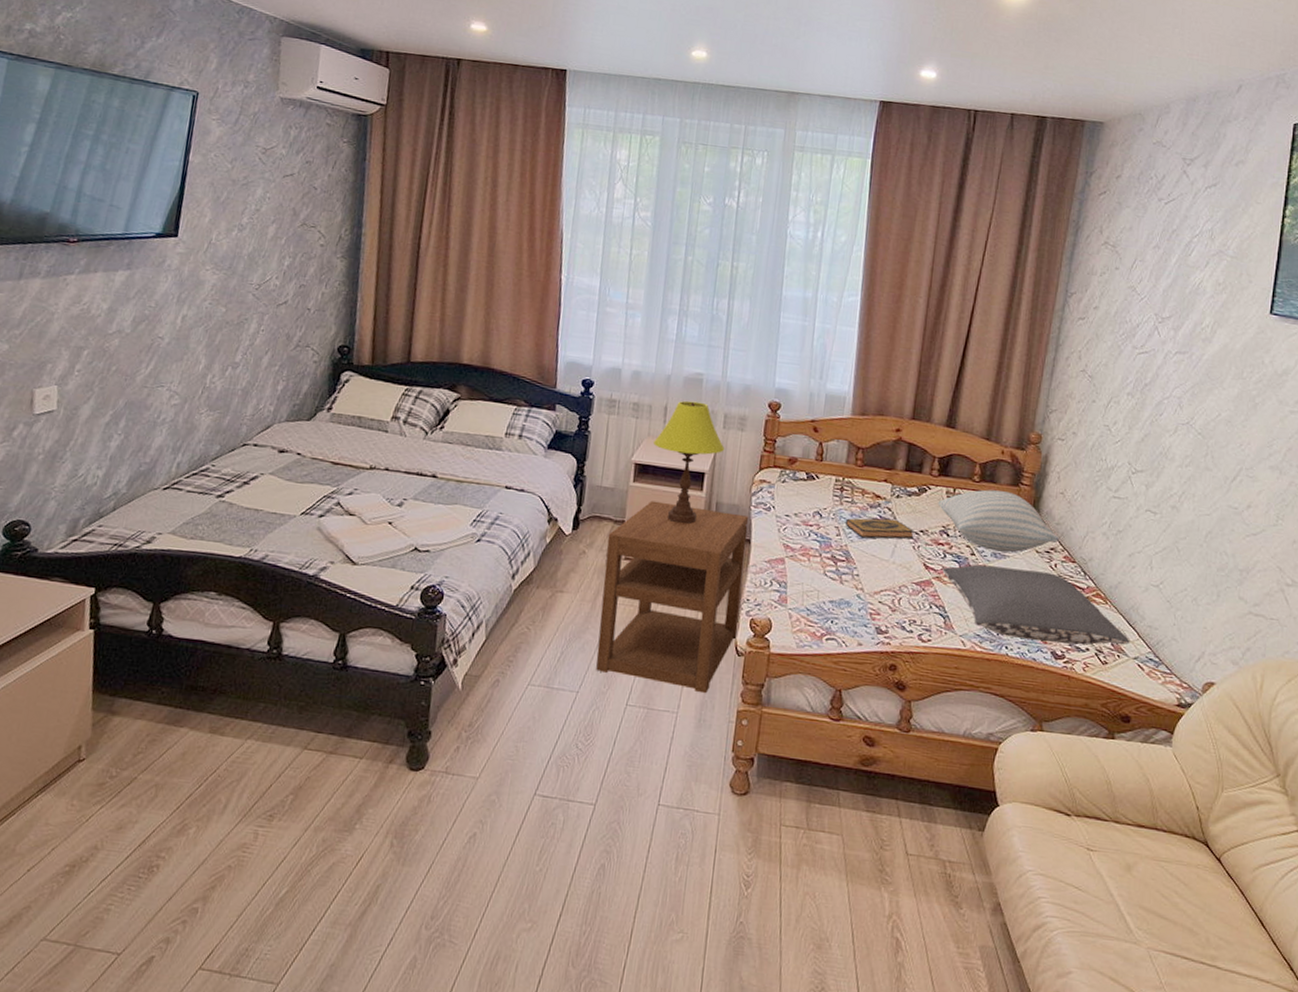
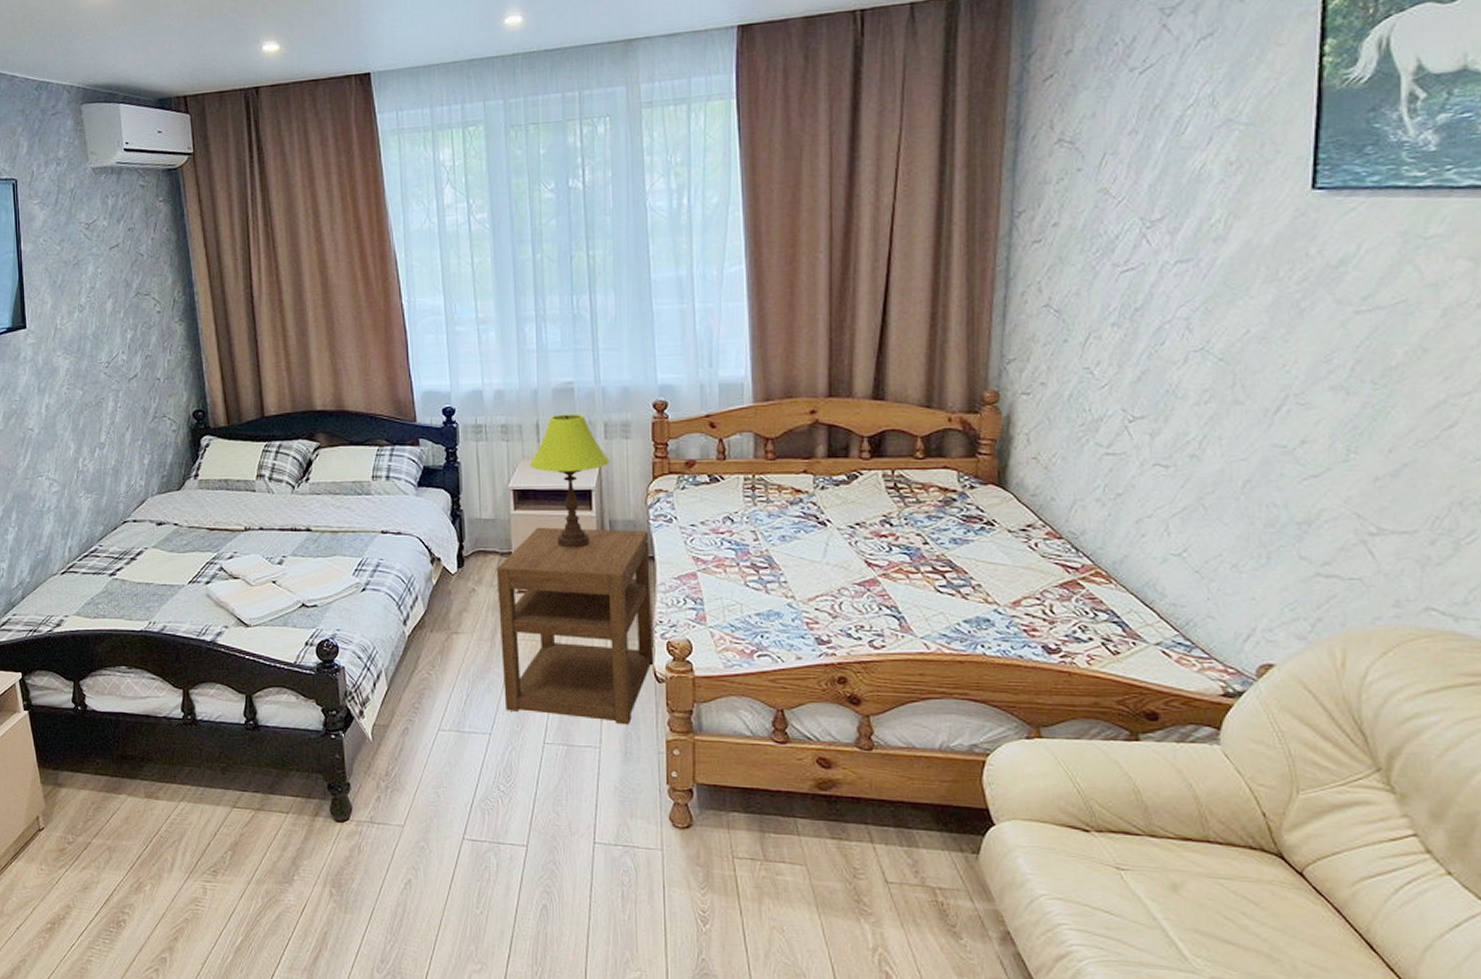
hardback book: present [846,518,914,539] -> none [763,514,849,540]
pillow: present [938,489,1059,553] -> none [873,465,1037,536]
pillow: present [942,564,1130,645] -> none [889,554,1148,636]

